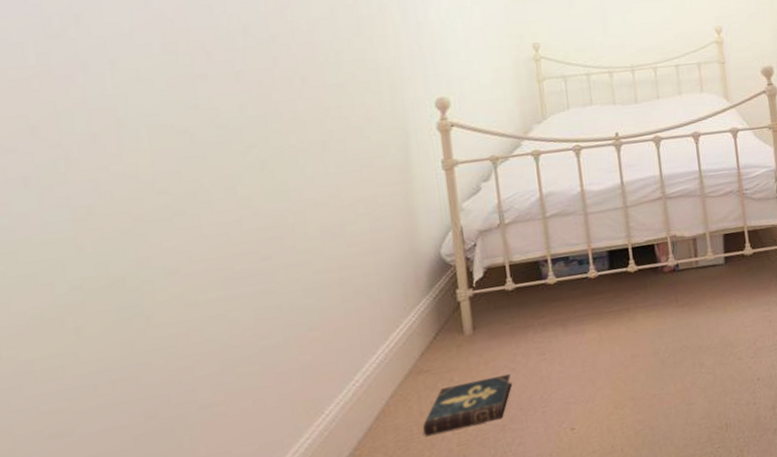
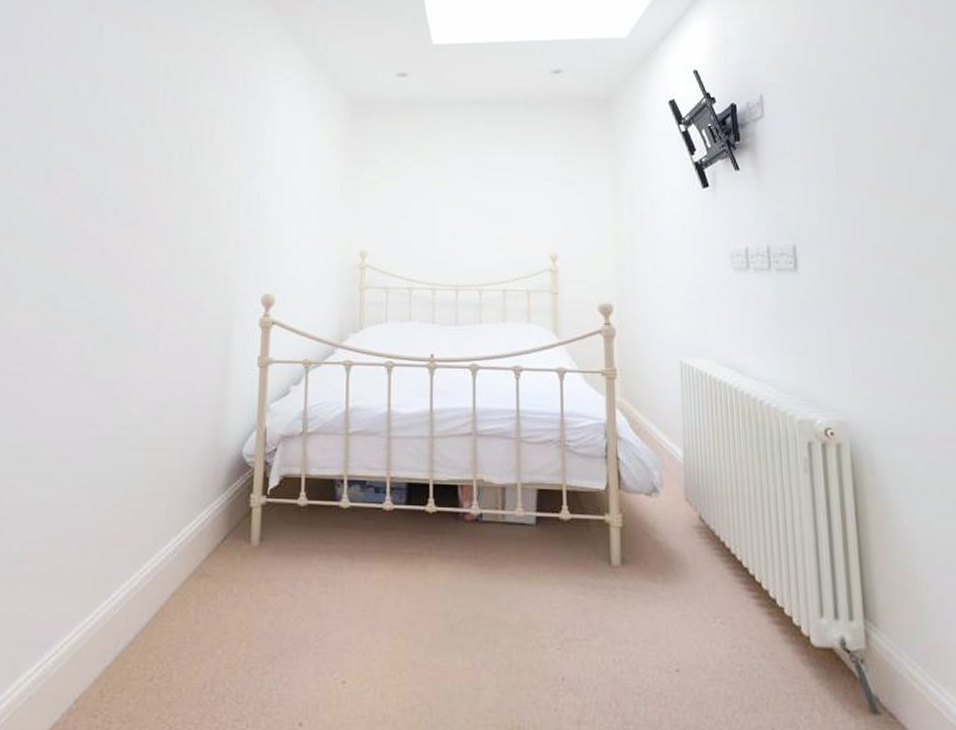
book: present [423,374,513,435] -> none [195,599,290,648]

